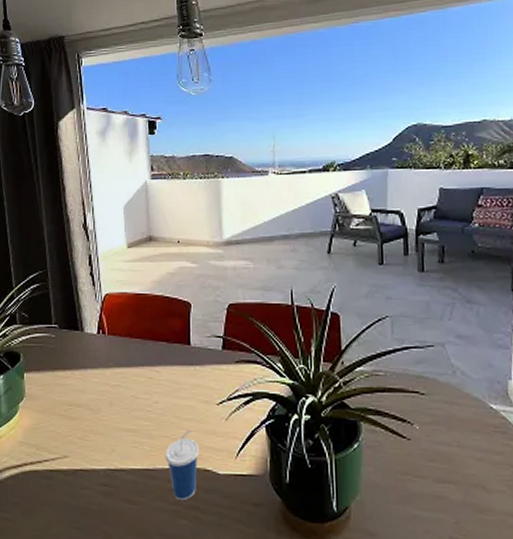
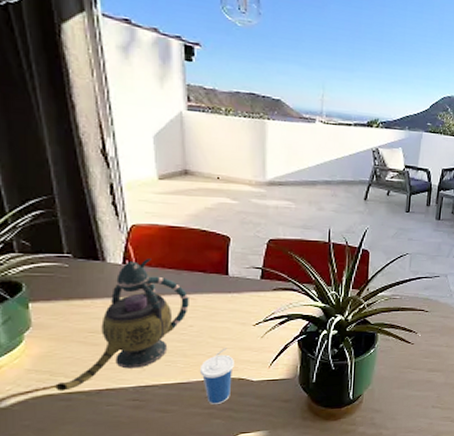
teapot: none [40,328,154,468] -> present [55,259,189,391]

